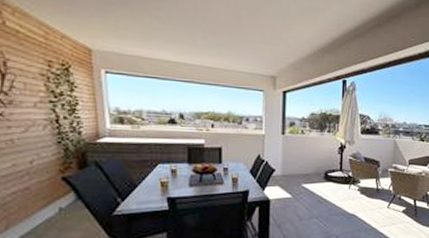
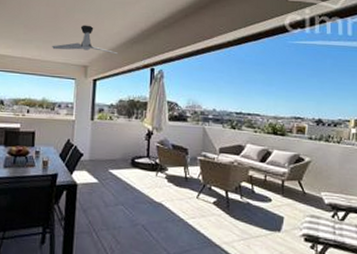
ceiling fan: none [234,30,309,65] -> present [51,25,119,55]

